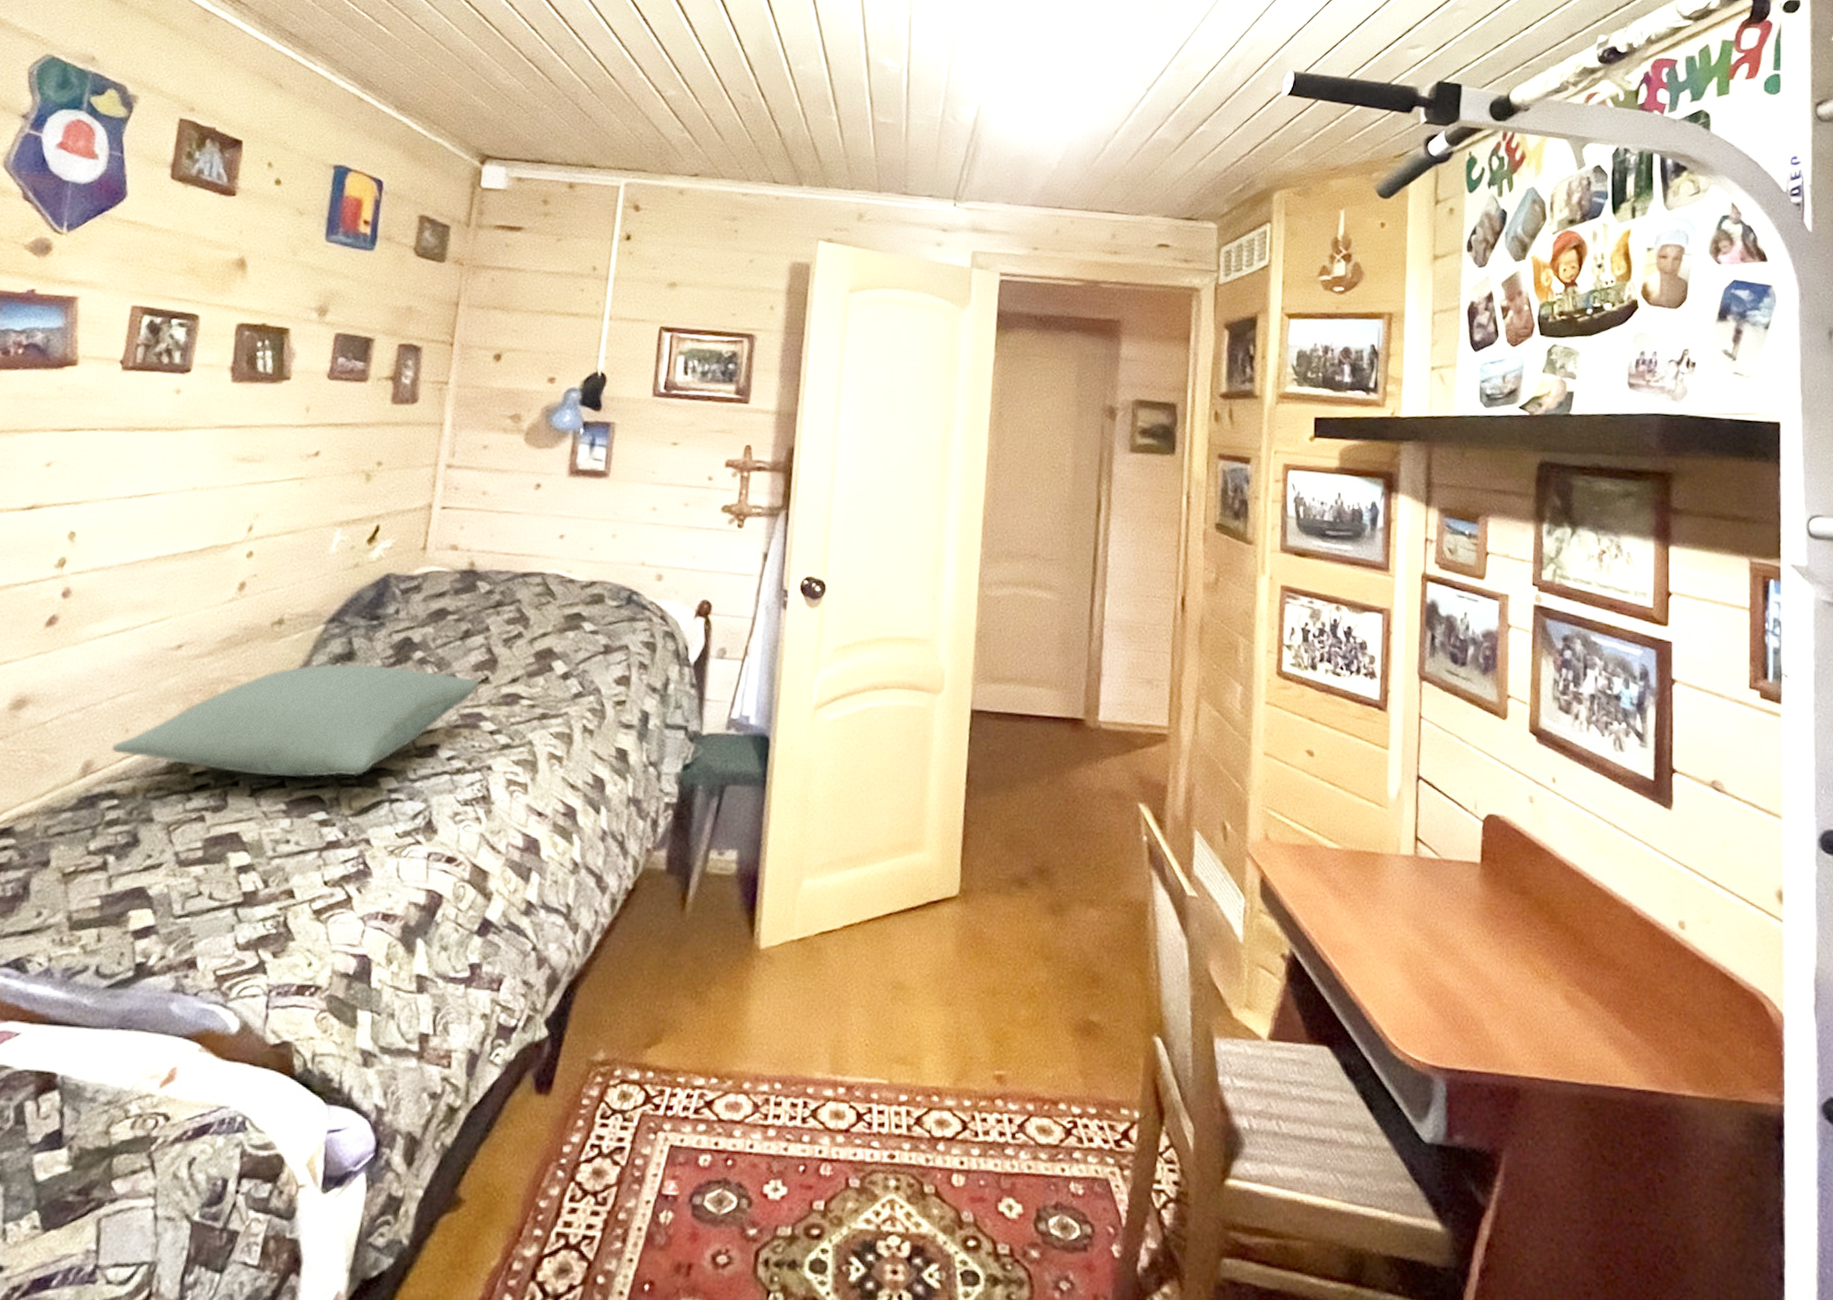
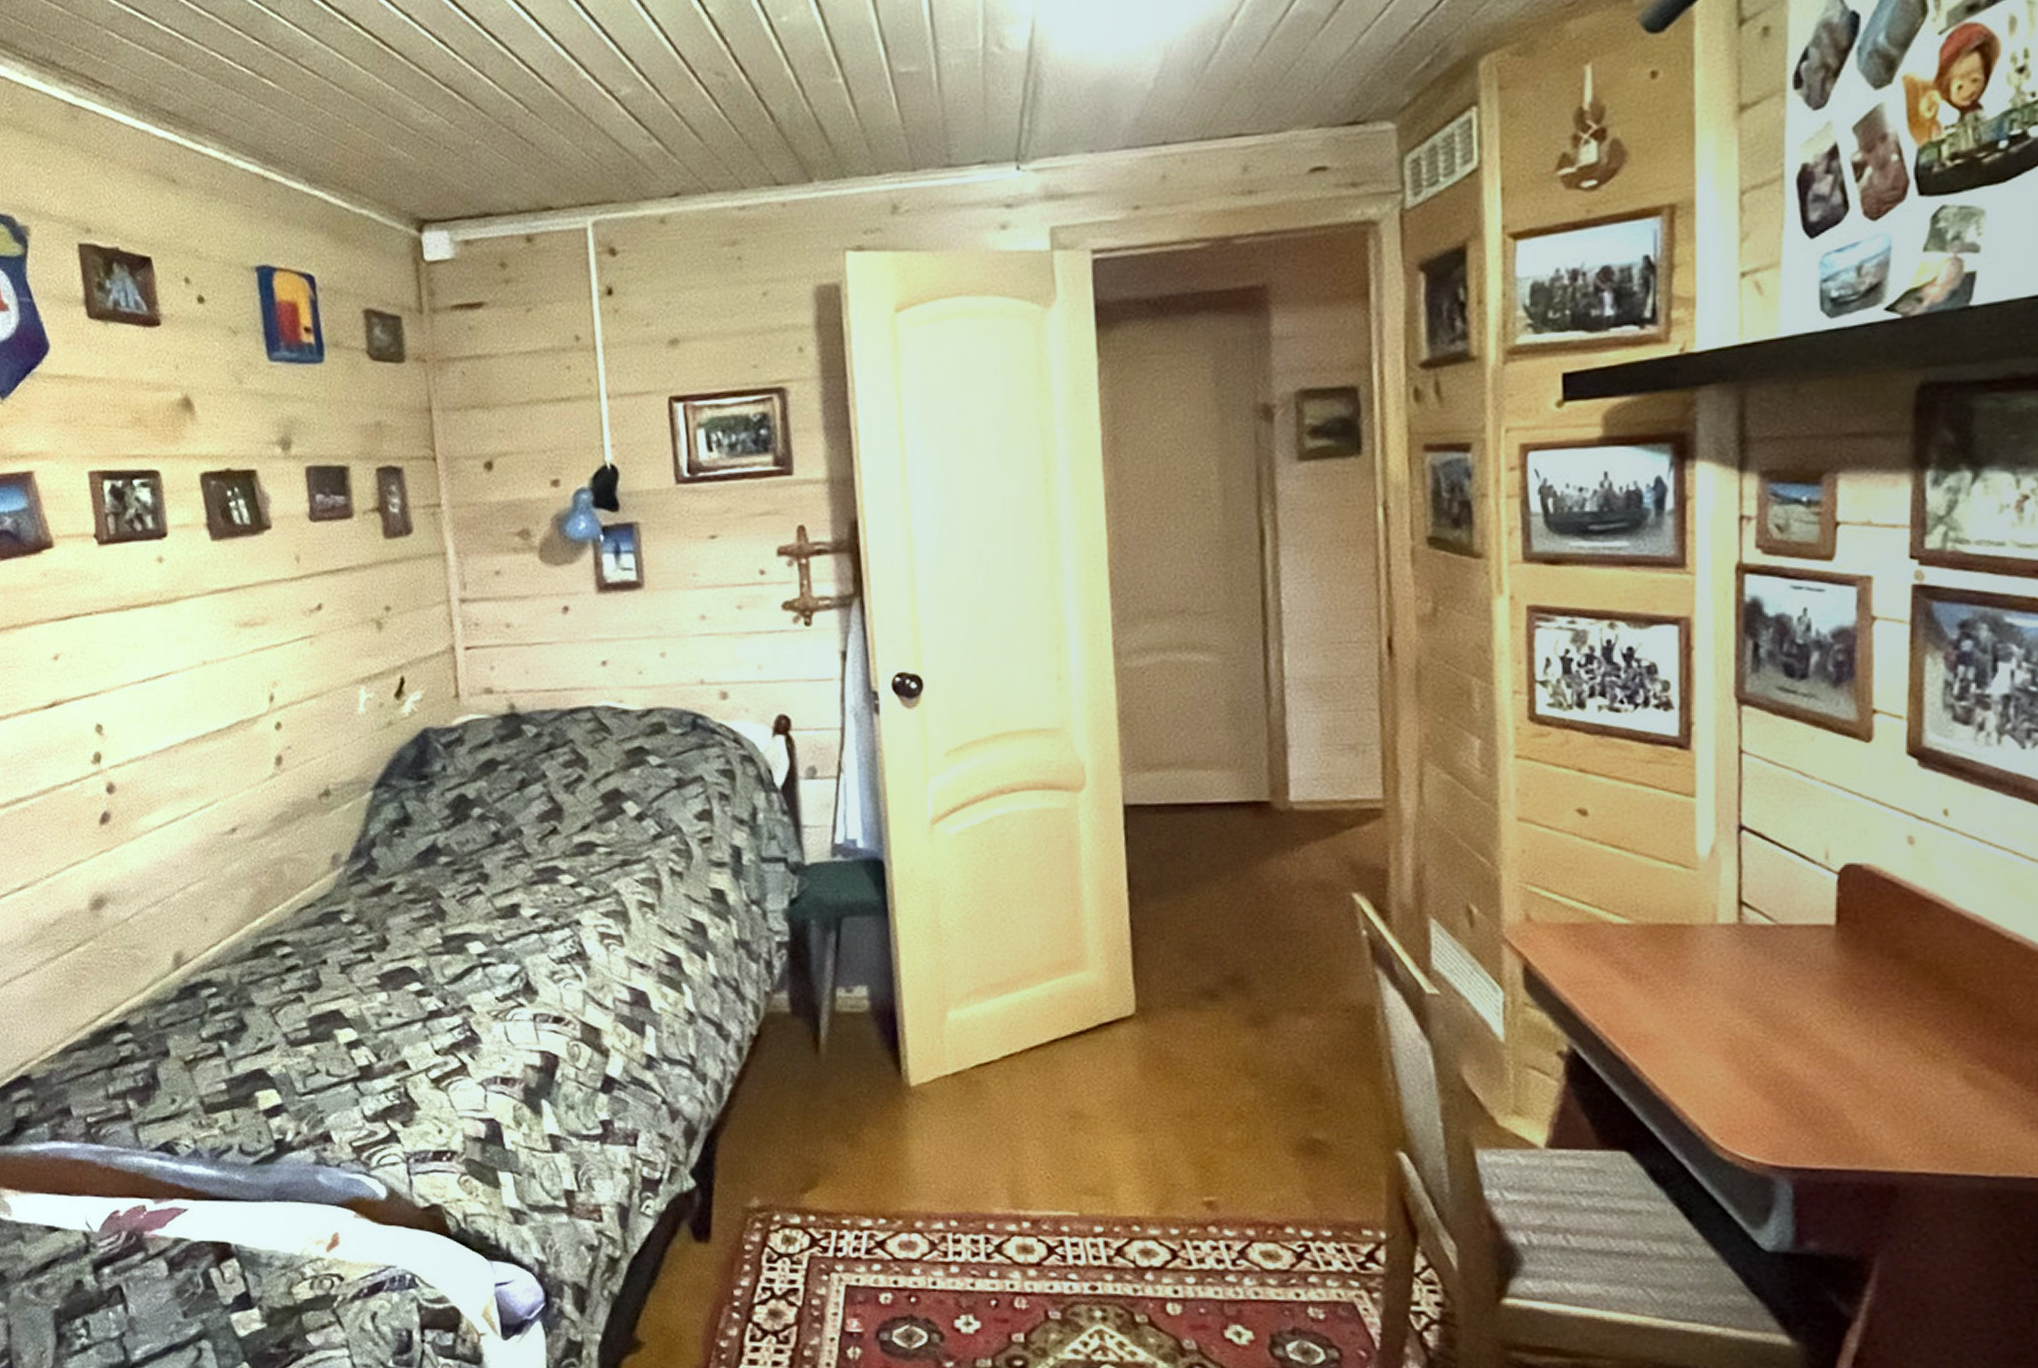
pillow: present [112,663,480,778] -> none [196,827,549,952]

